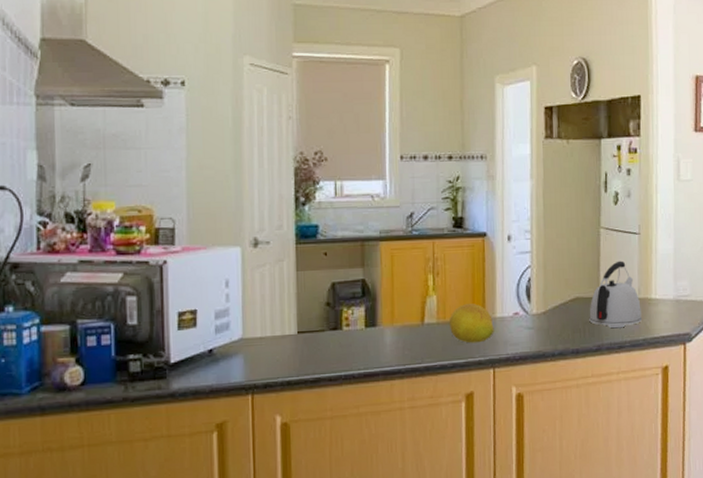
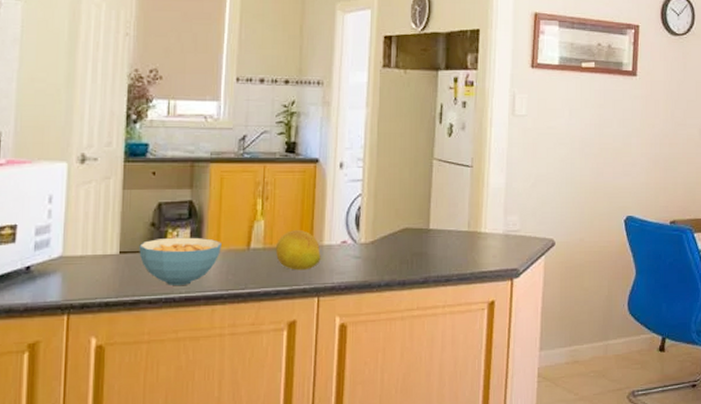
cereal bowl: none [316,315,396,363] -> present [139,237,222,286]
kettle: present [589,260,642,329] -> none [417,193,470,261]

